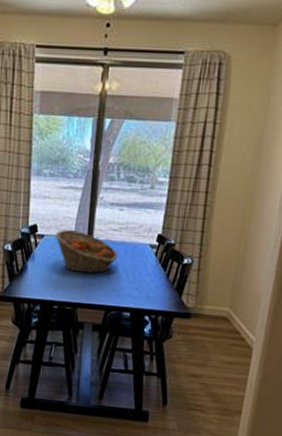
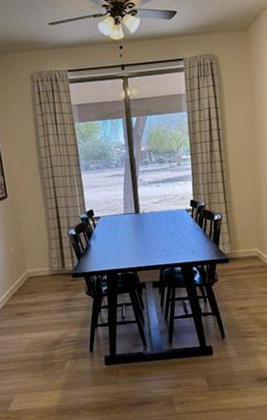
fruit basket: present [55,229,118,274] -> none [108,208,162,242]

